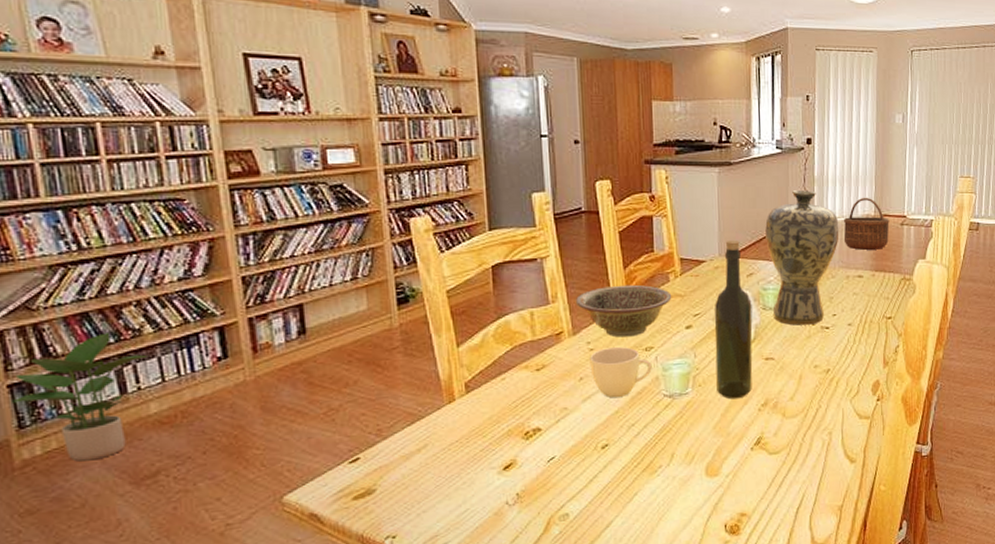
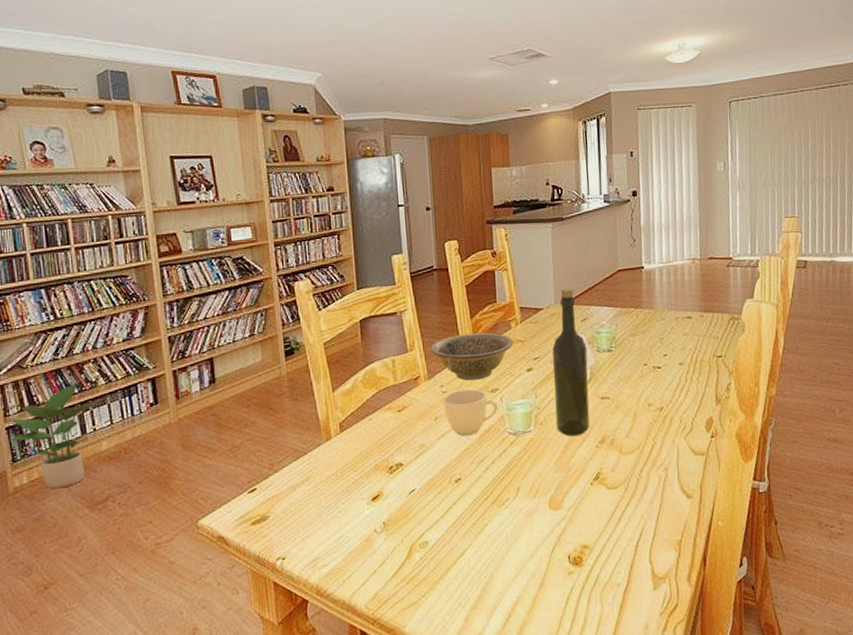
vase: present [765,190,839,326] -> none [596,239,667,366]
basket: present [843,197,890,250] -> none [670,242,716,292]

